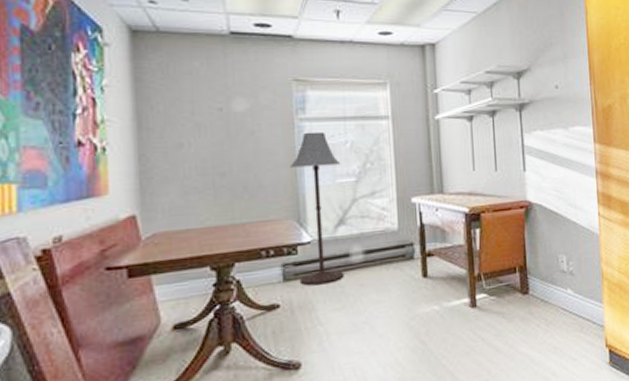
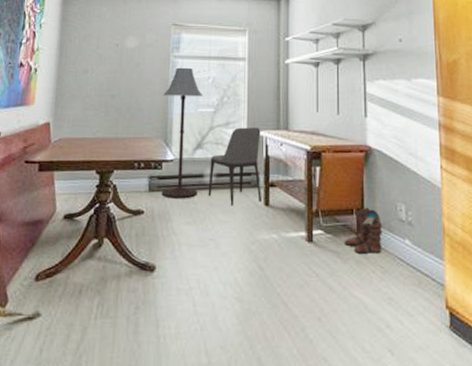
chair: none [356,194,419,283] -> present [208,127,261,206]
boots: none [509,263,546,311] -> present [345,207,383,254]

